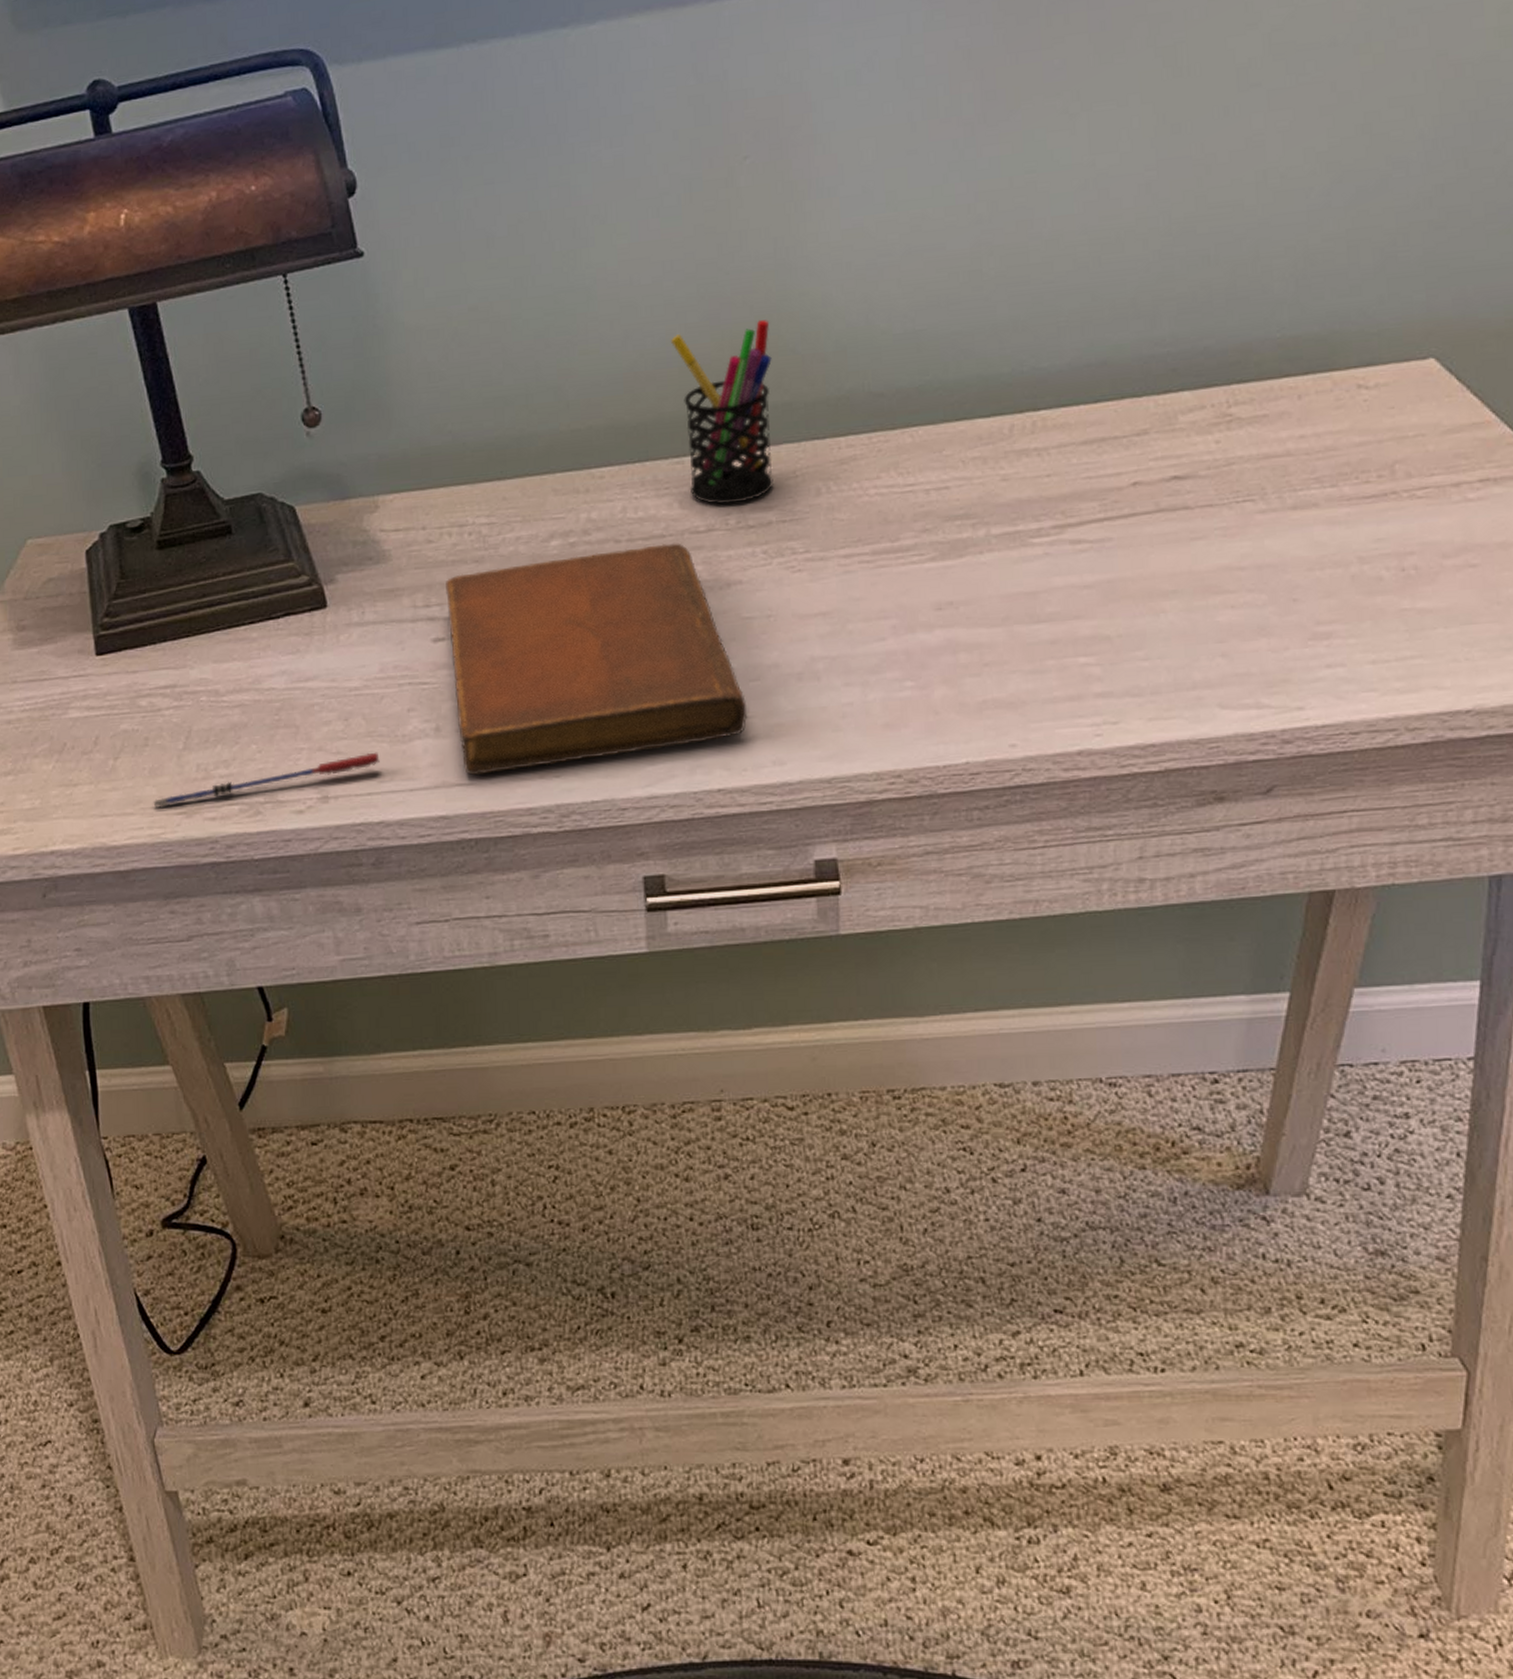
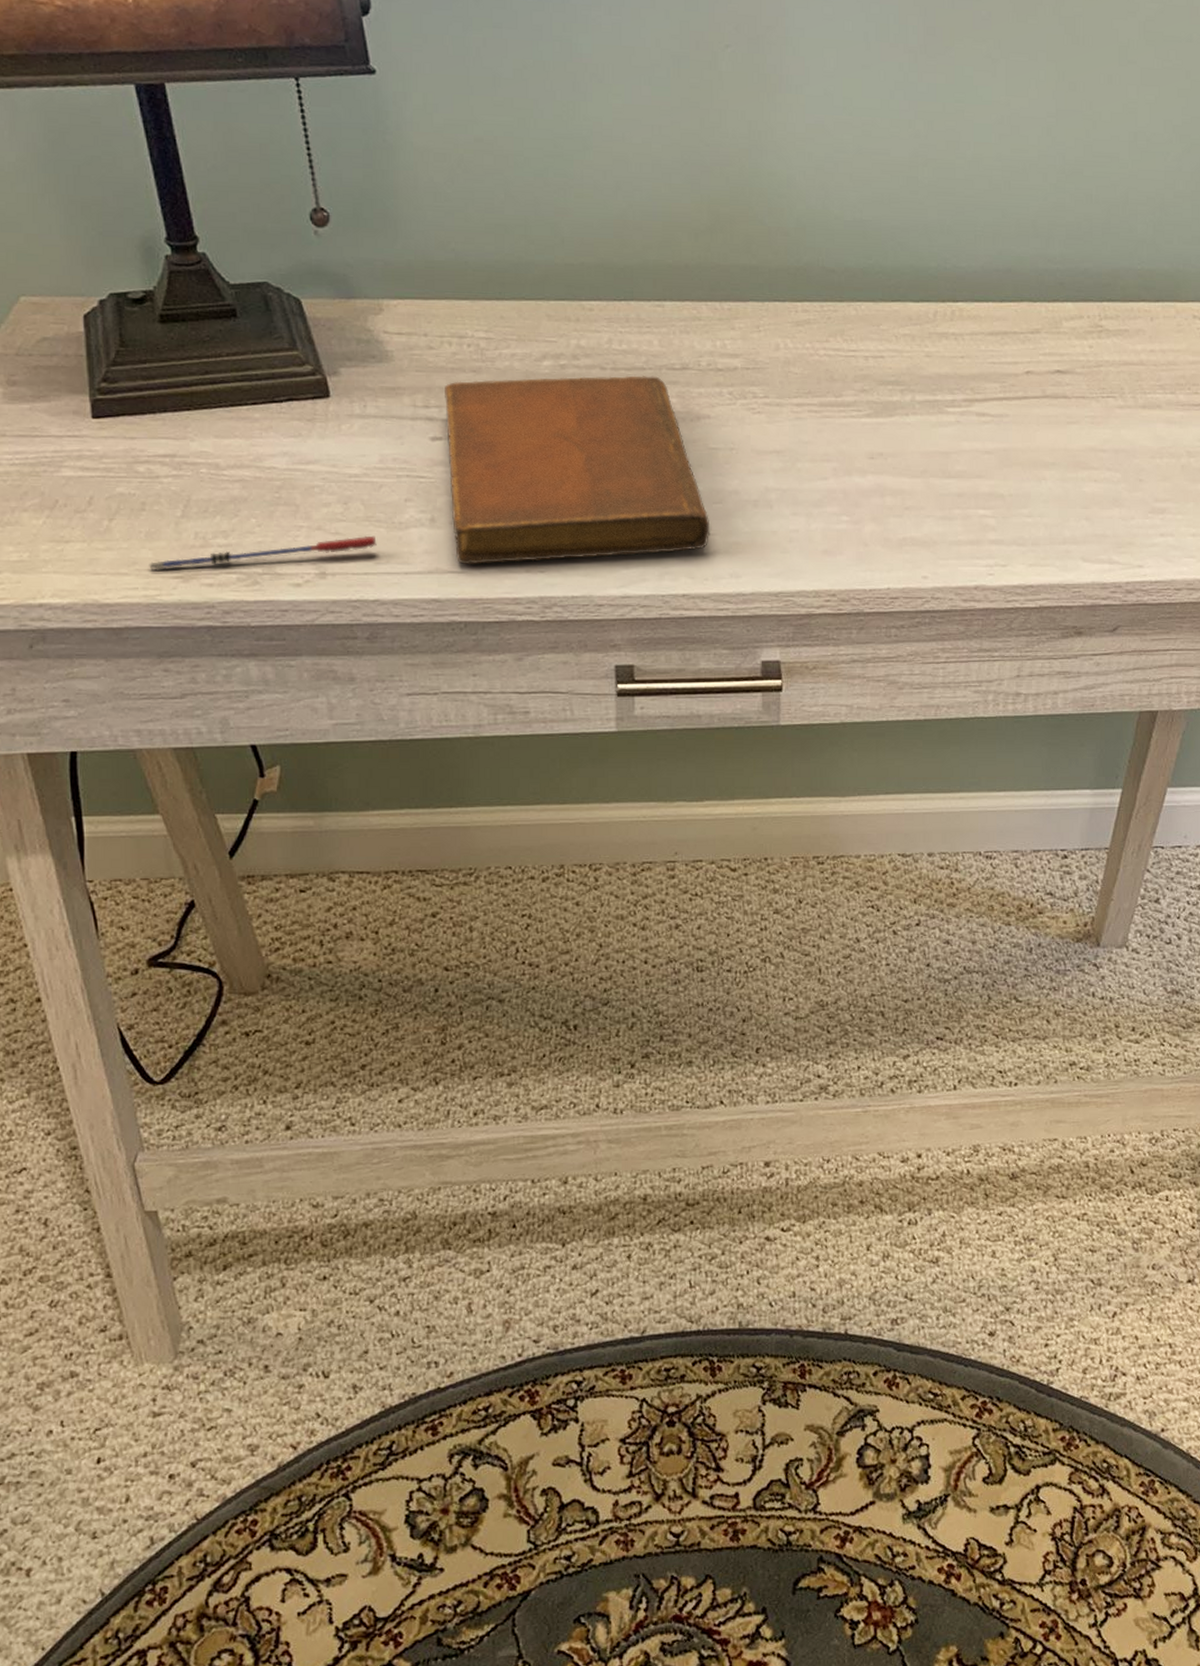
pen holder: present [671,319,774,504] -> none [657,190,743,348]

